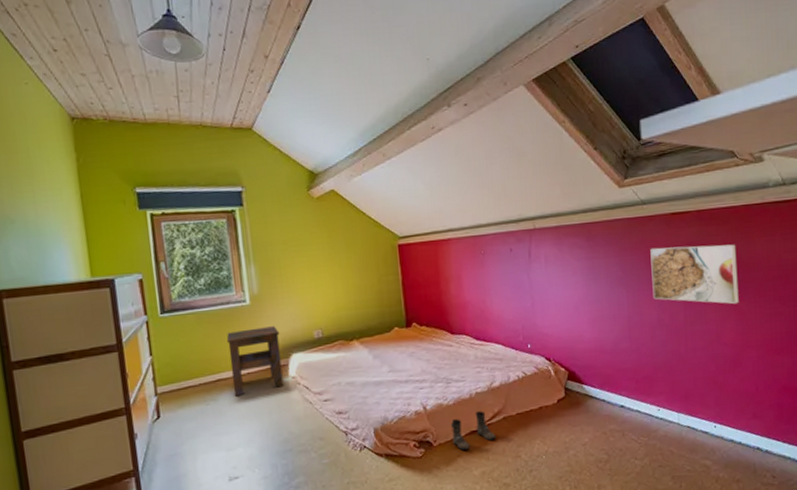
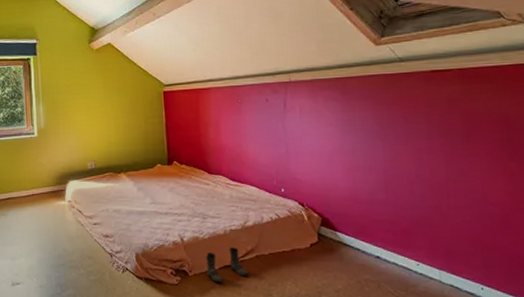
side table: present [226,326,284,396] -> none [17,156,61,214]
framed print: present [650,244,739,305] -> none [408,103,508,164]

